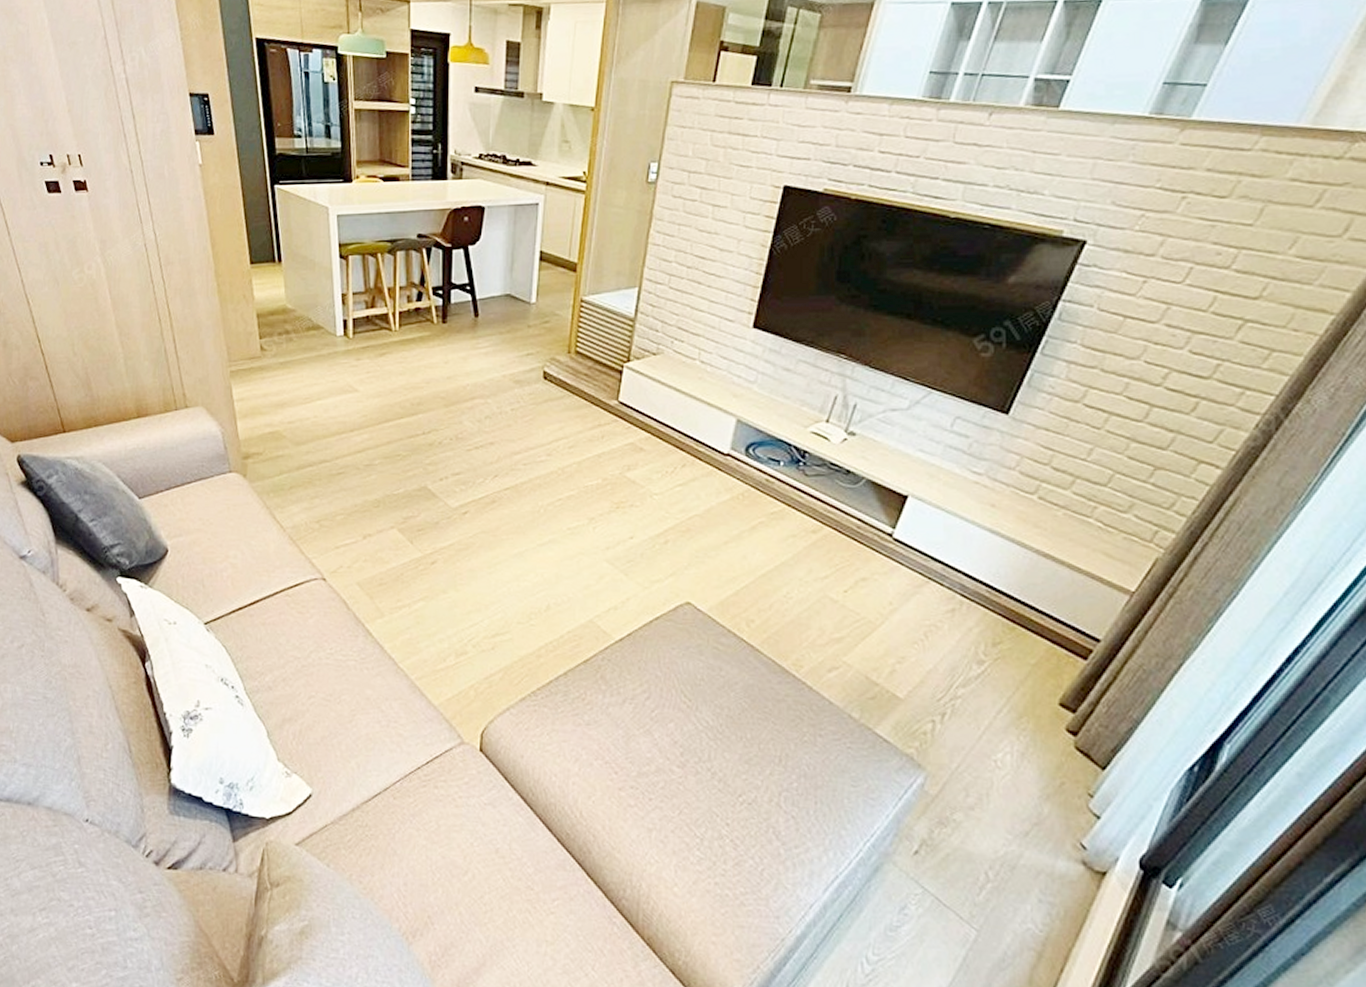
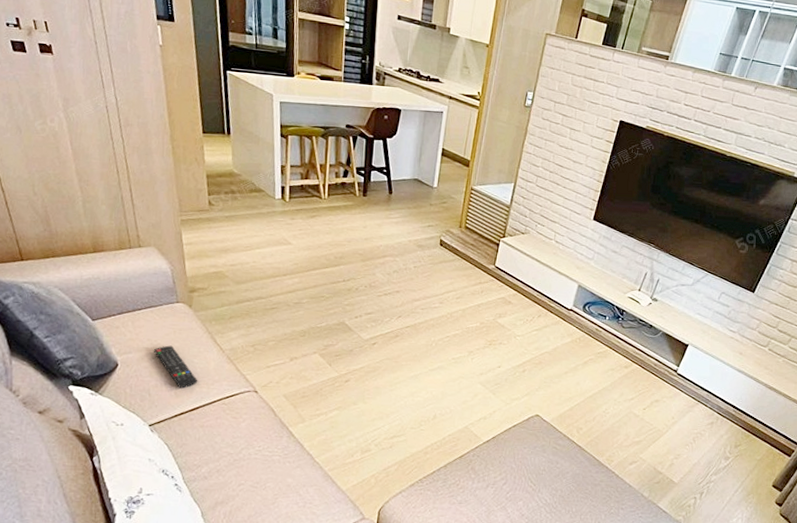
remote control: none [205,525,257,577] -> present [153,345,198,388]

